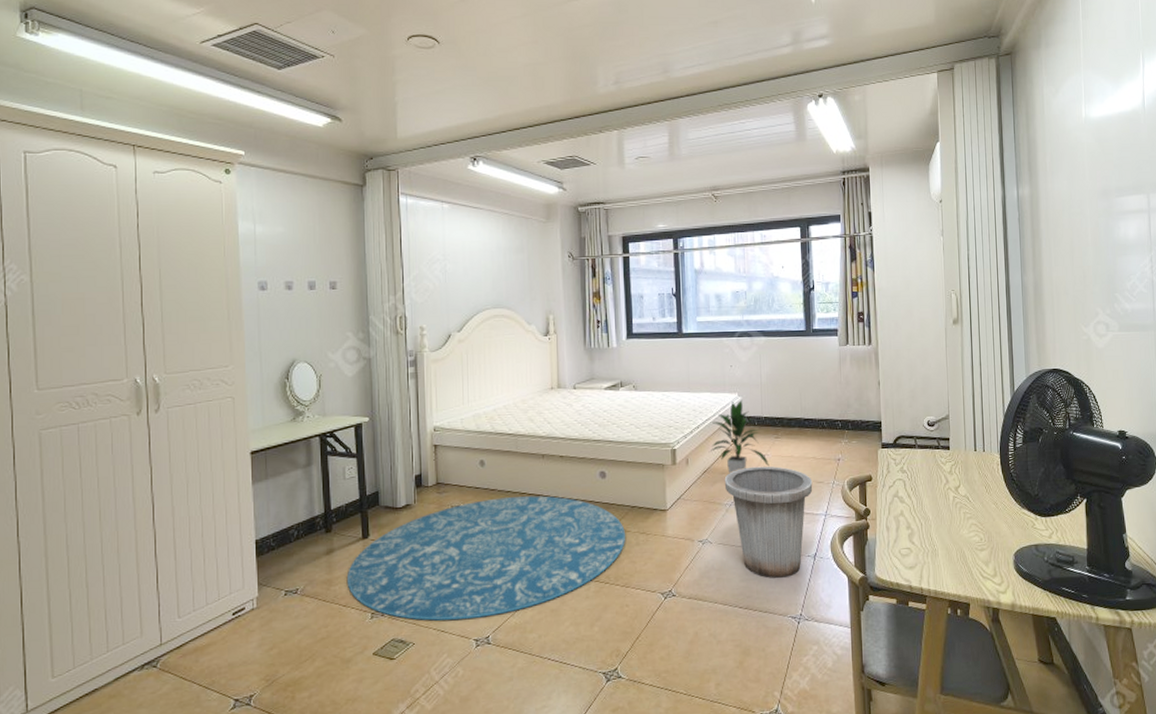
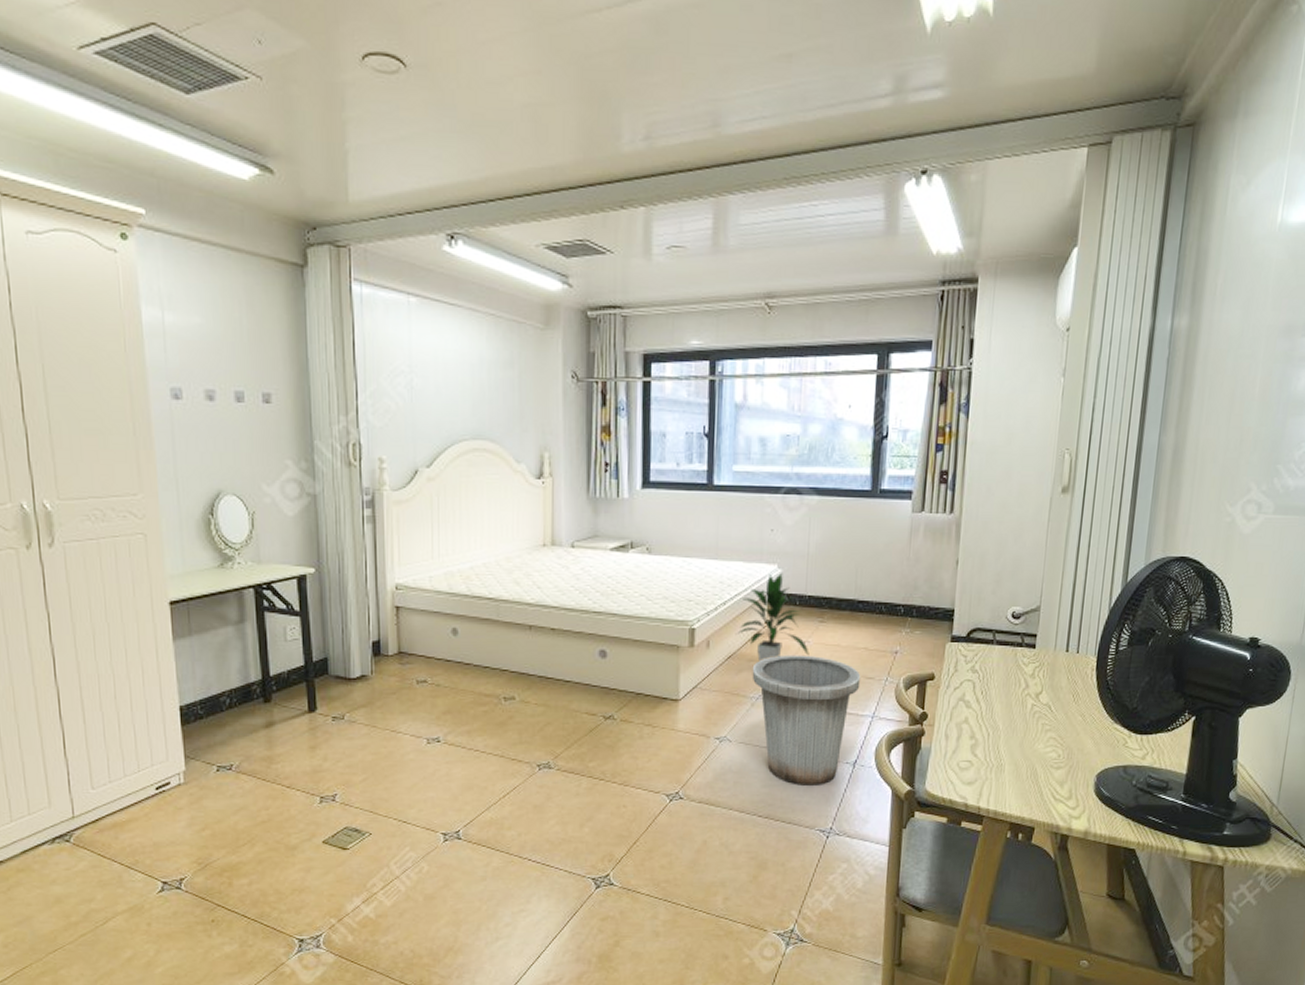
rug: present [346,496,625,621] -> none [290,674,627,811]

